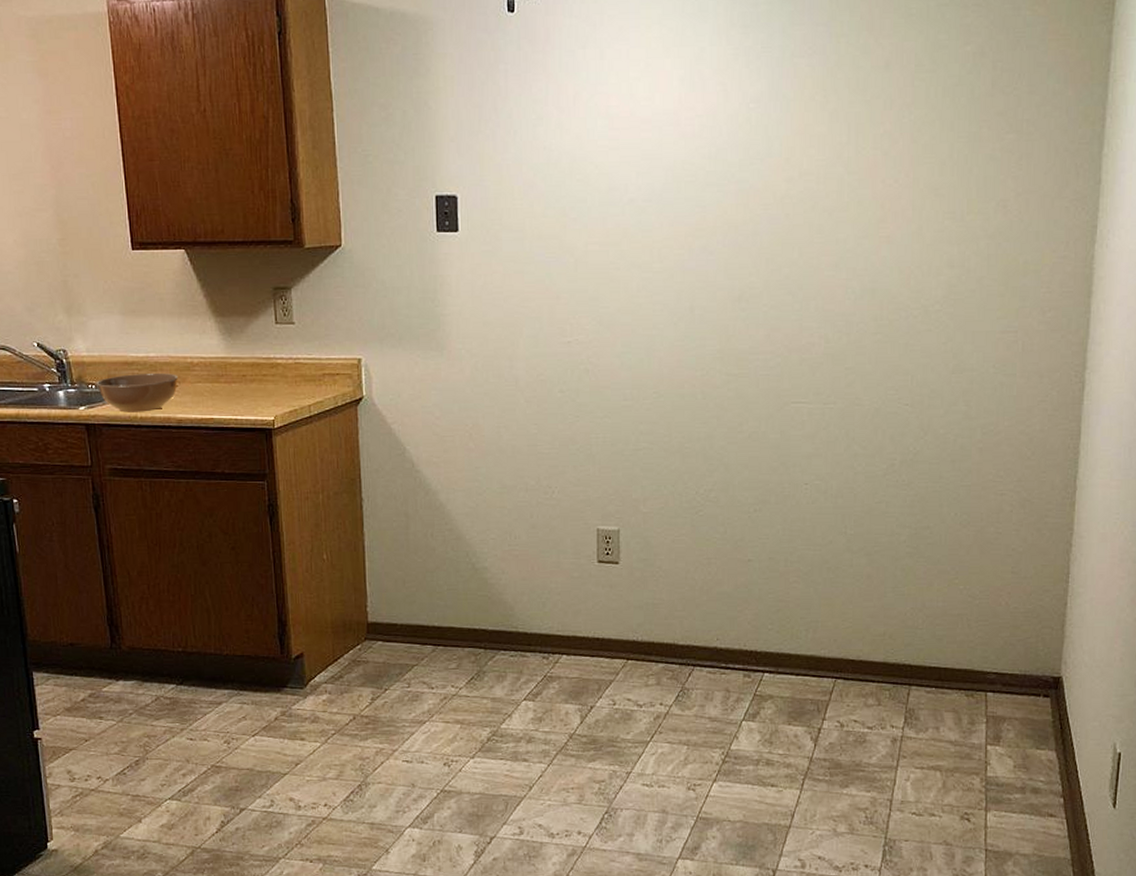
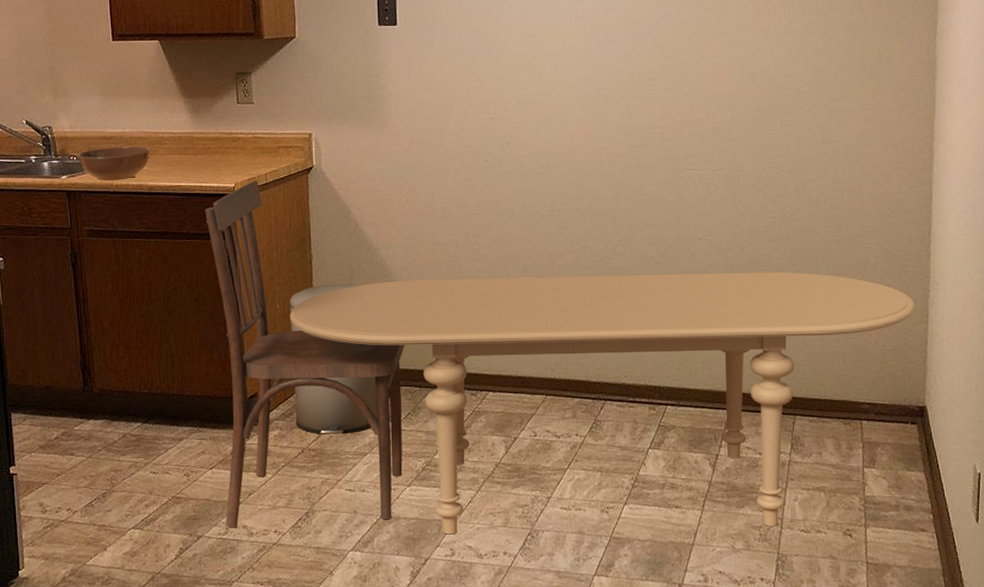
dining chair: none [242,413,468,801] -> present [205,180,405,528]
pedal bin: none [337,532,437,700] -> present [289,284,378,435]
dining table: none [338,522,1055,812] -> present [289,271,916,535]

